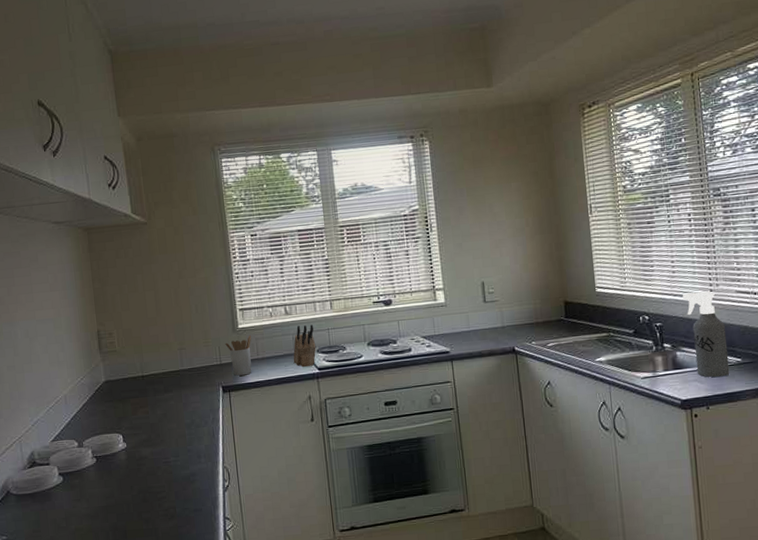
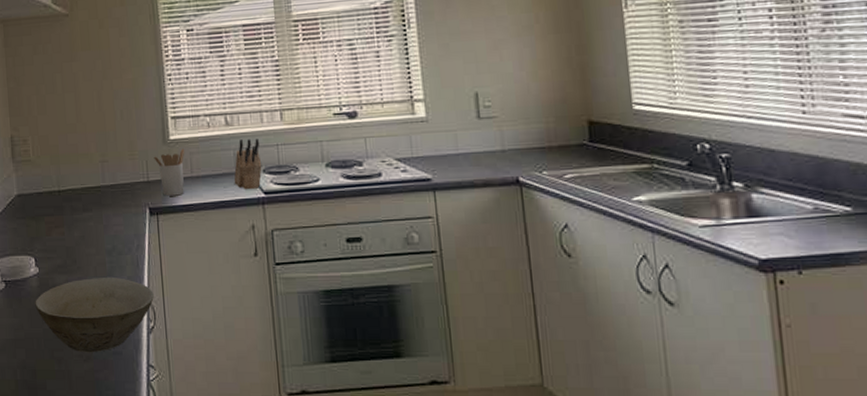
bowl: none [124,446,228,512] -> present [35,277,154,353]
spray bottle: present [683,291,730,378] -> none [761,113,834,232]

